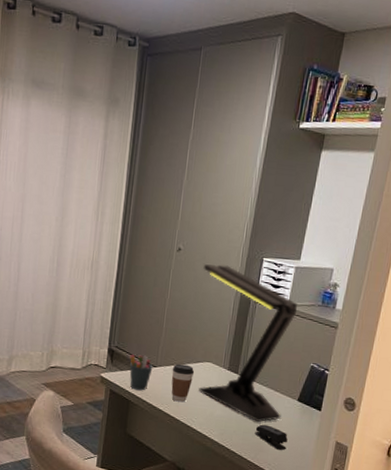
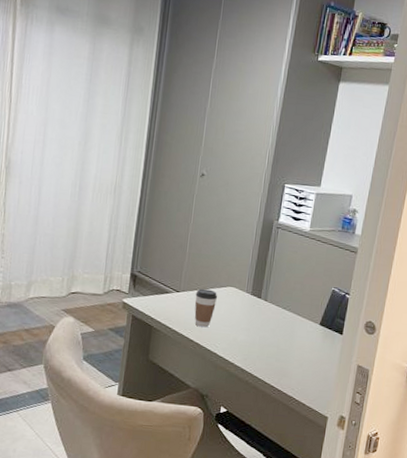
pen holder: present [129,354,153,391] -> none [152,279,176,316]
desk lamp: present [199,264,298,422] -> none [222,190,319,346]
stapler: present [255,424,288,450] -> none [278,349,311,375]

